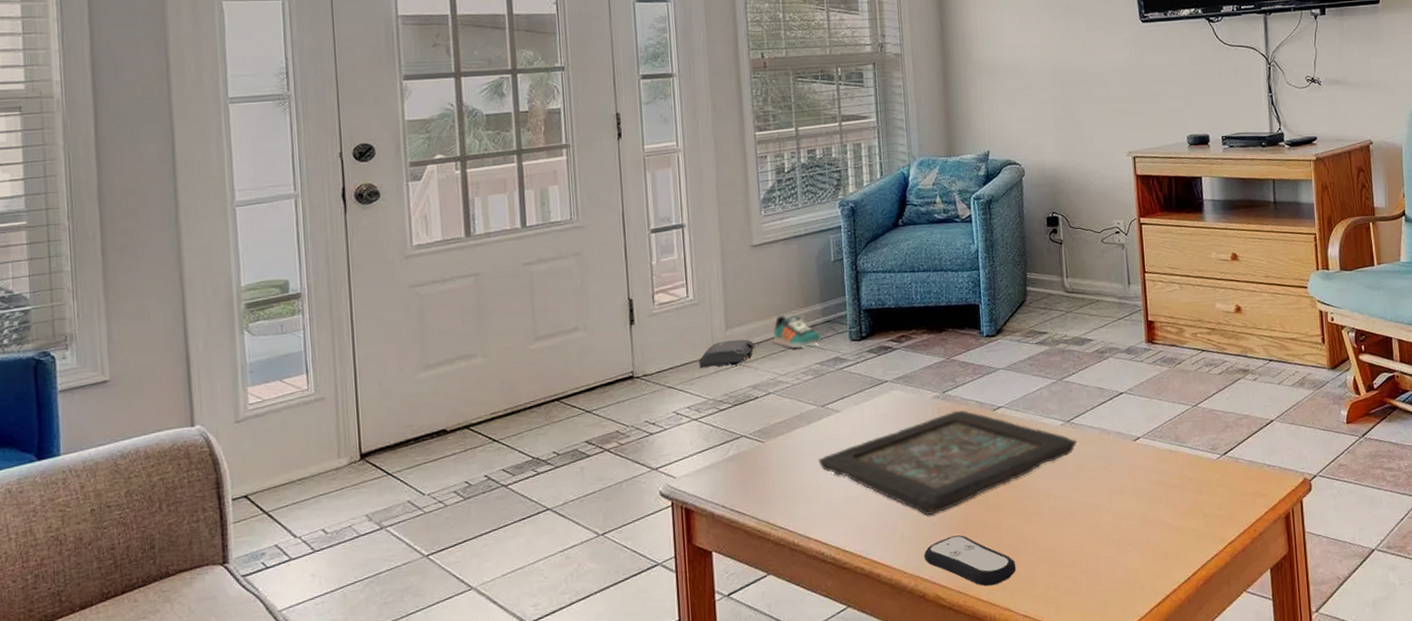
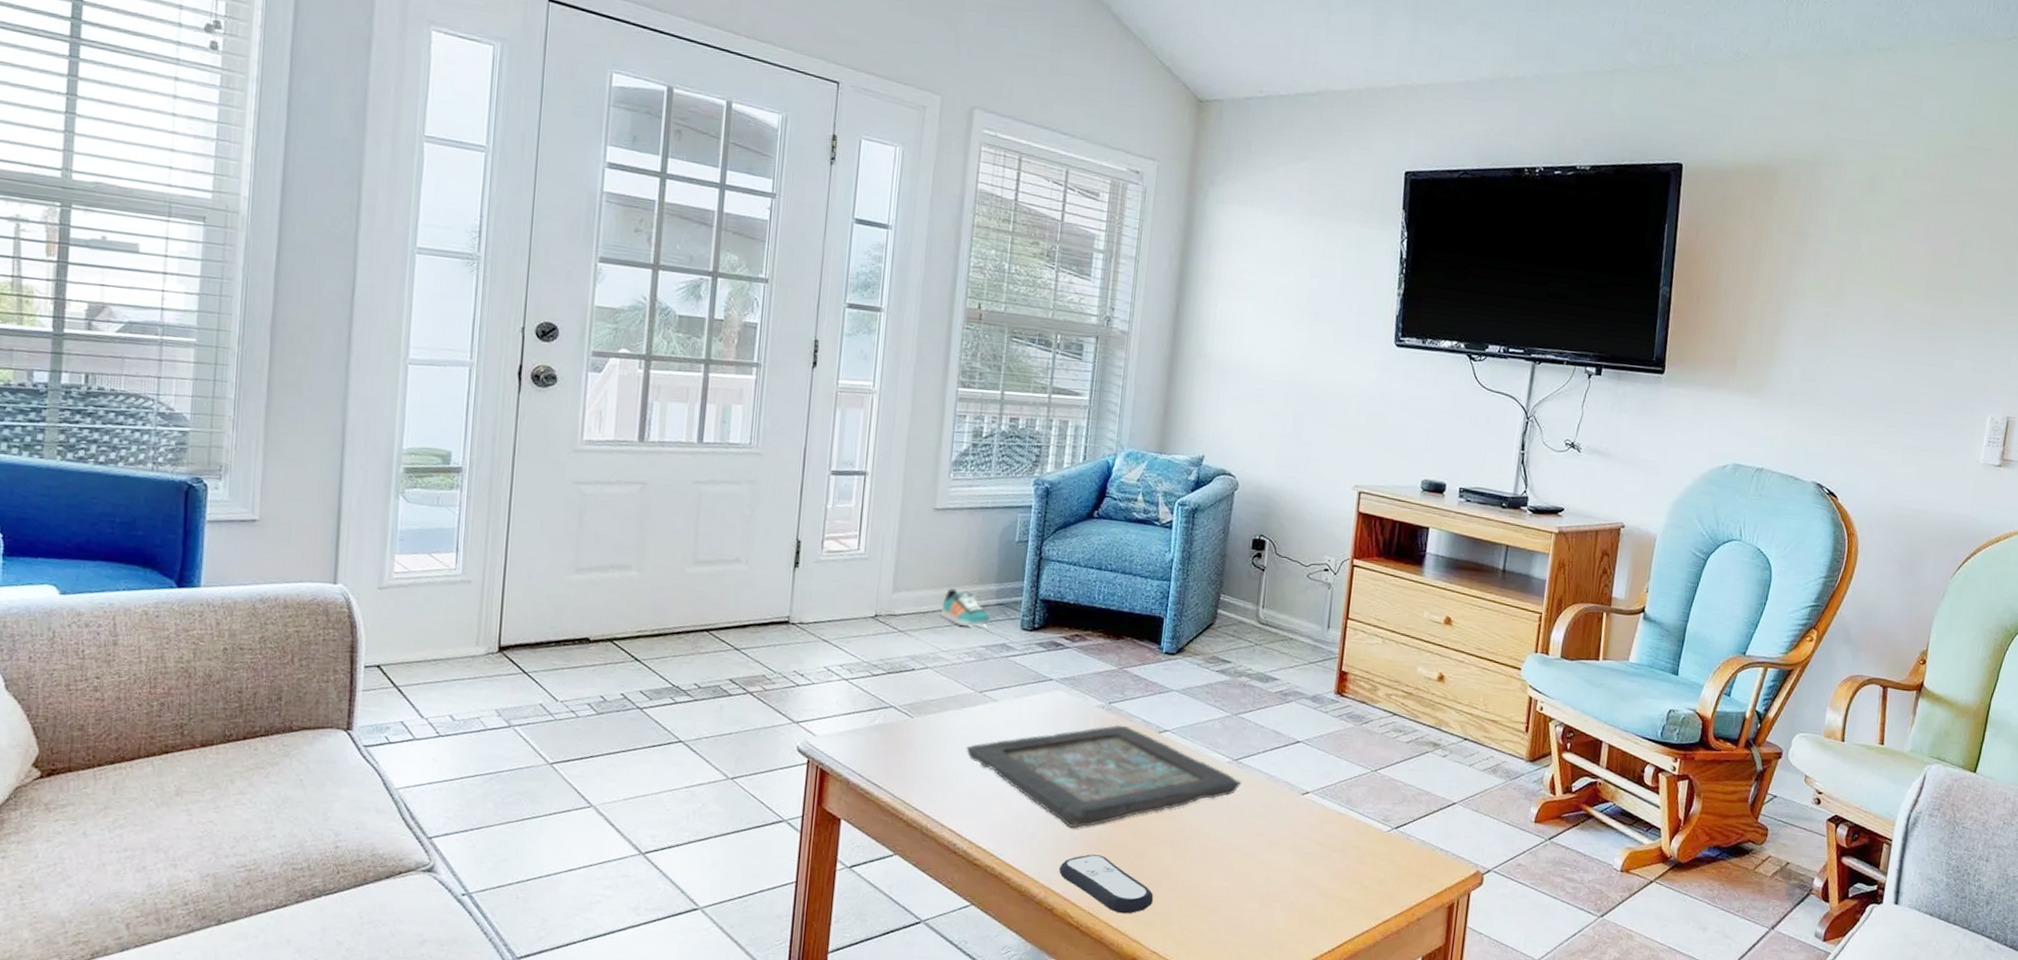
bag: present [699,339,755,369] -> none [859,603,921,633]

